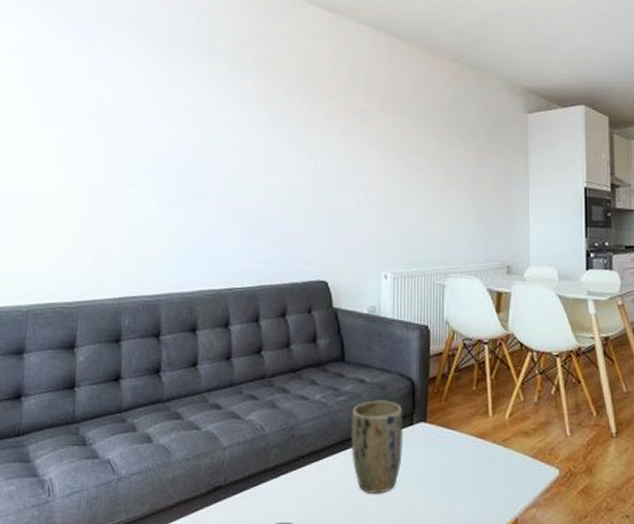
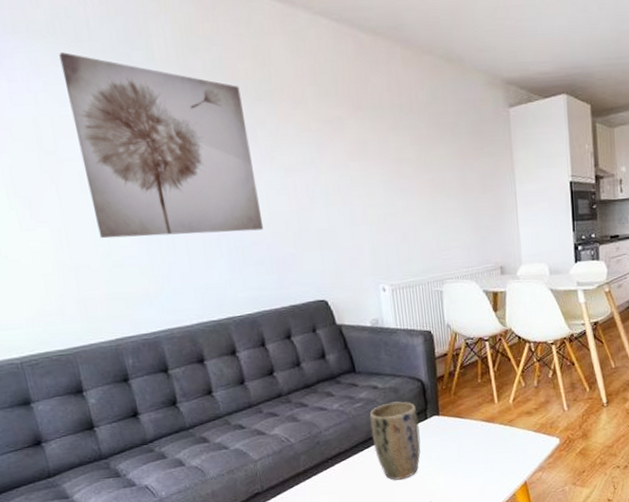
wall art: none [130,40,282,206] -> present [59,52,264,239]

